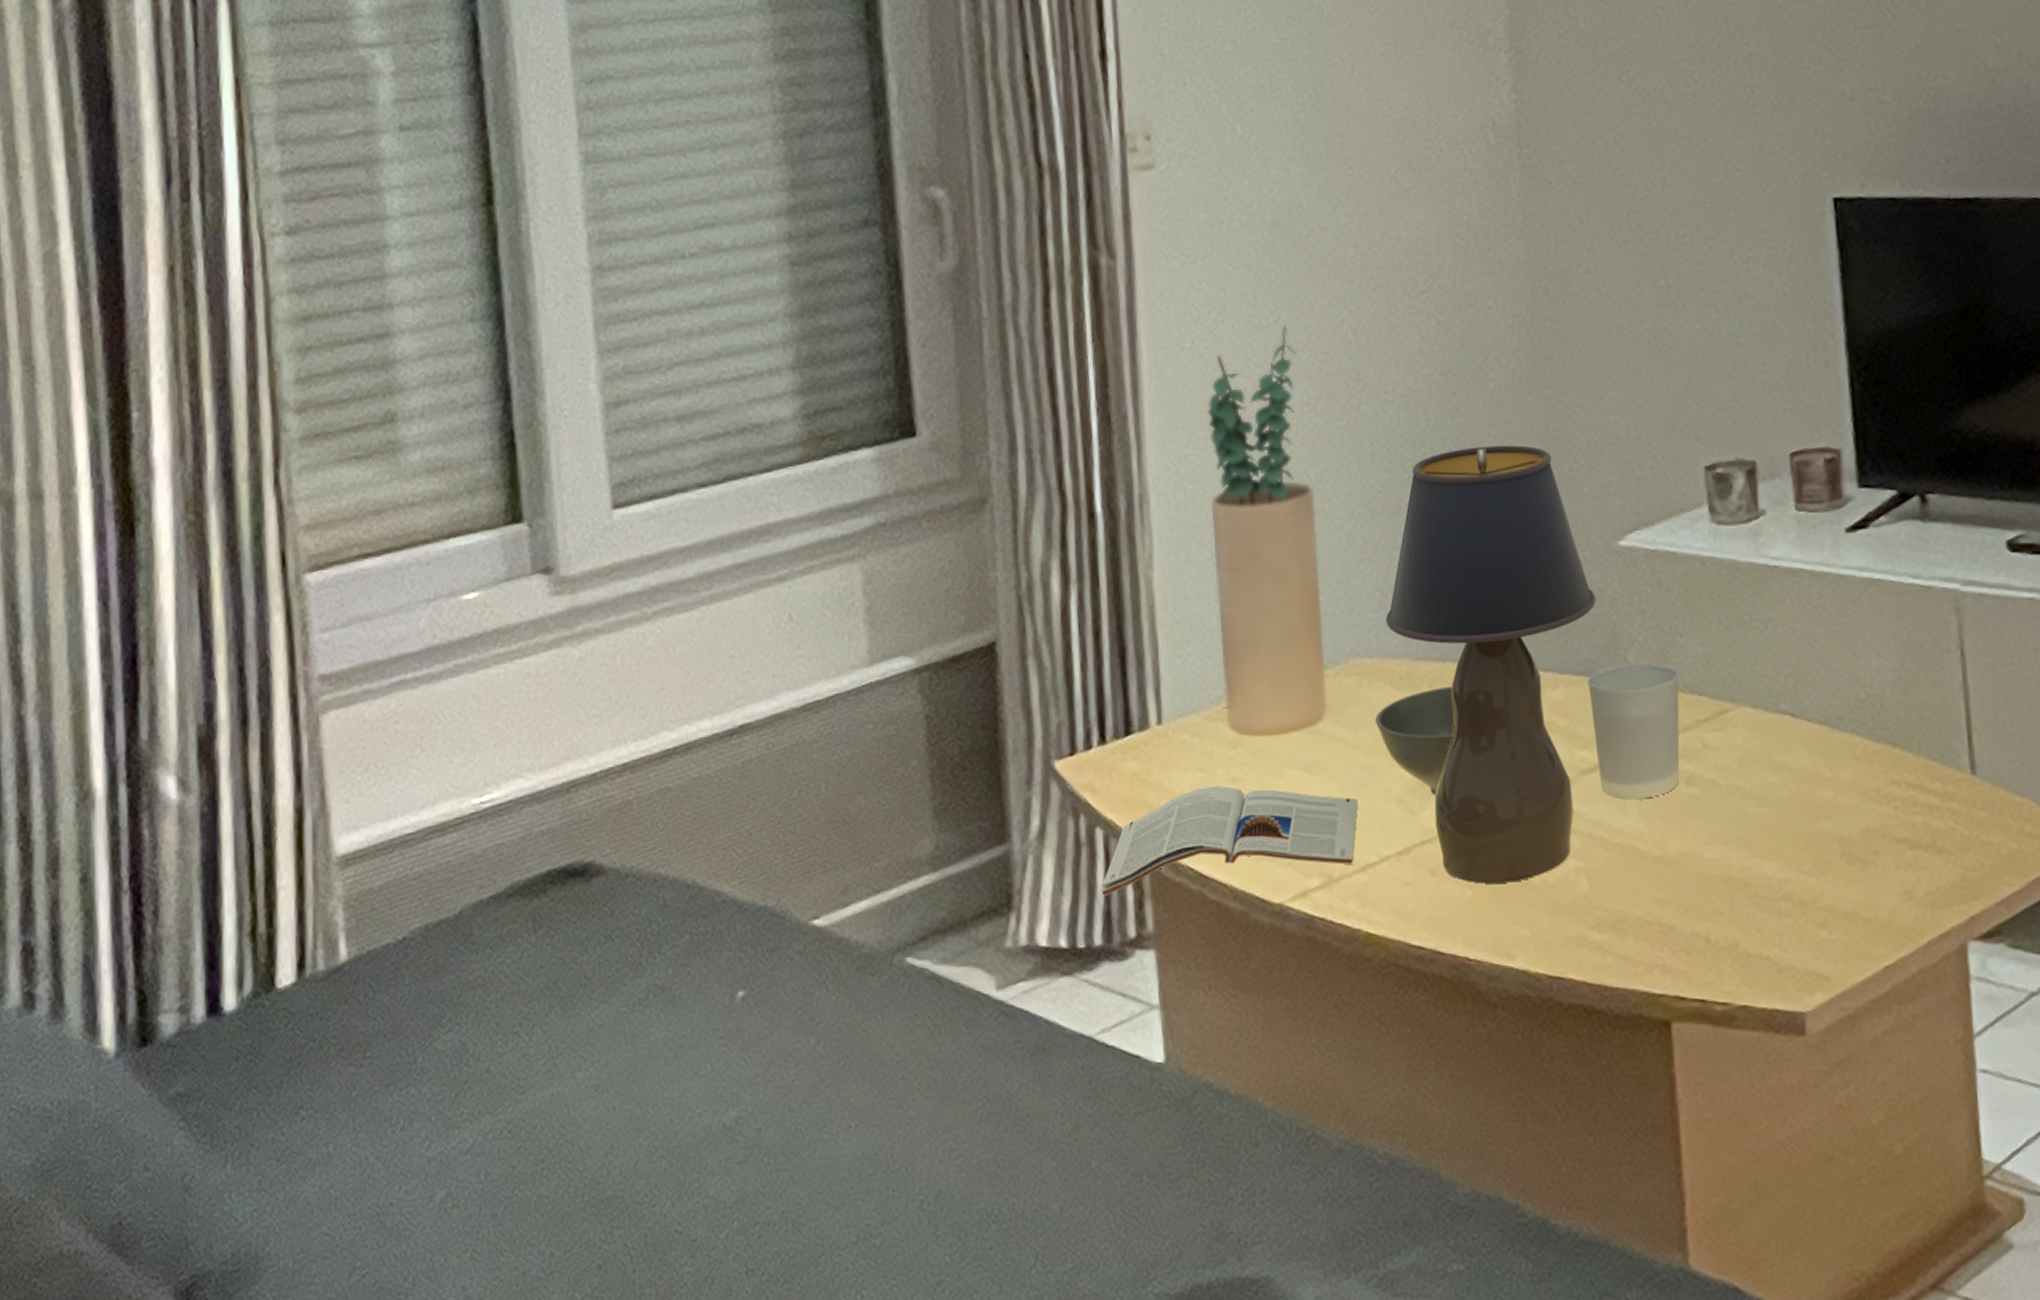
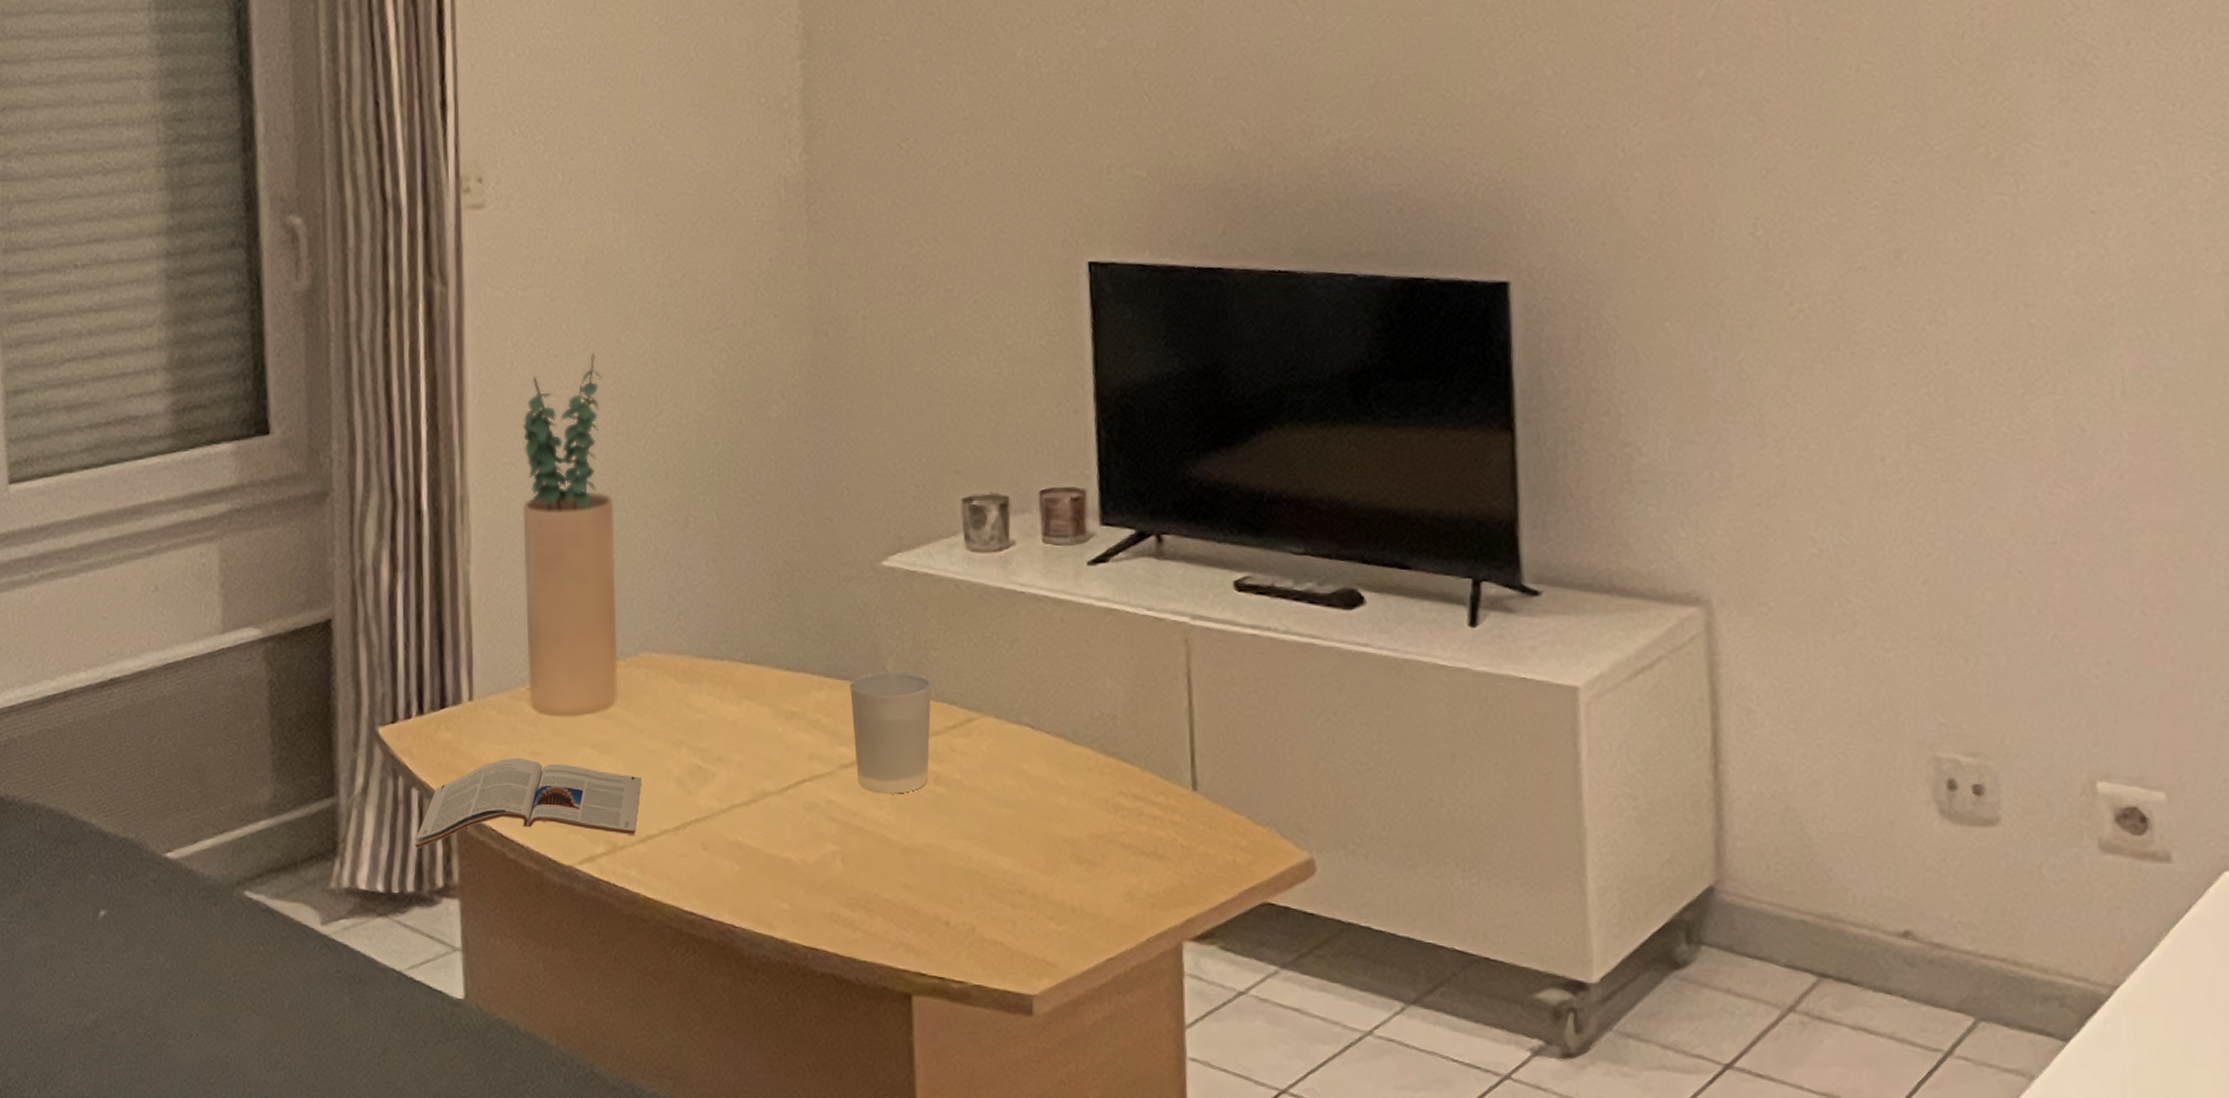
bowl: present [1375,686,1455,796] -> none [660,682,731,779]
table lamp: present [1385,445,1597,884] -> none [672,469,860,861]

